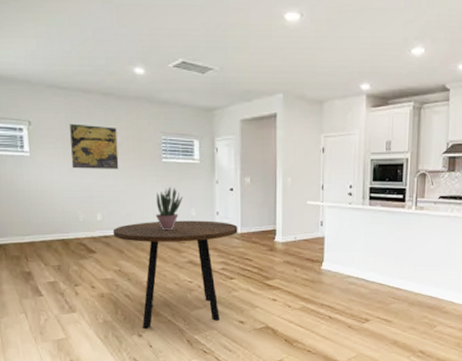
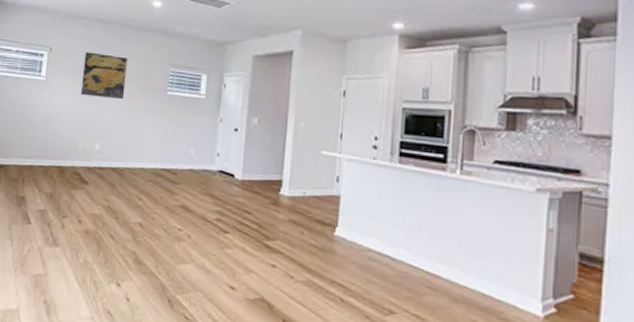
dining table: present [112,220,238,329] -> none [108,156,239,282]
potted plant: present [155,186,183,231] -> none [152,121,184,169]

